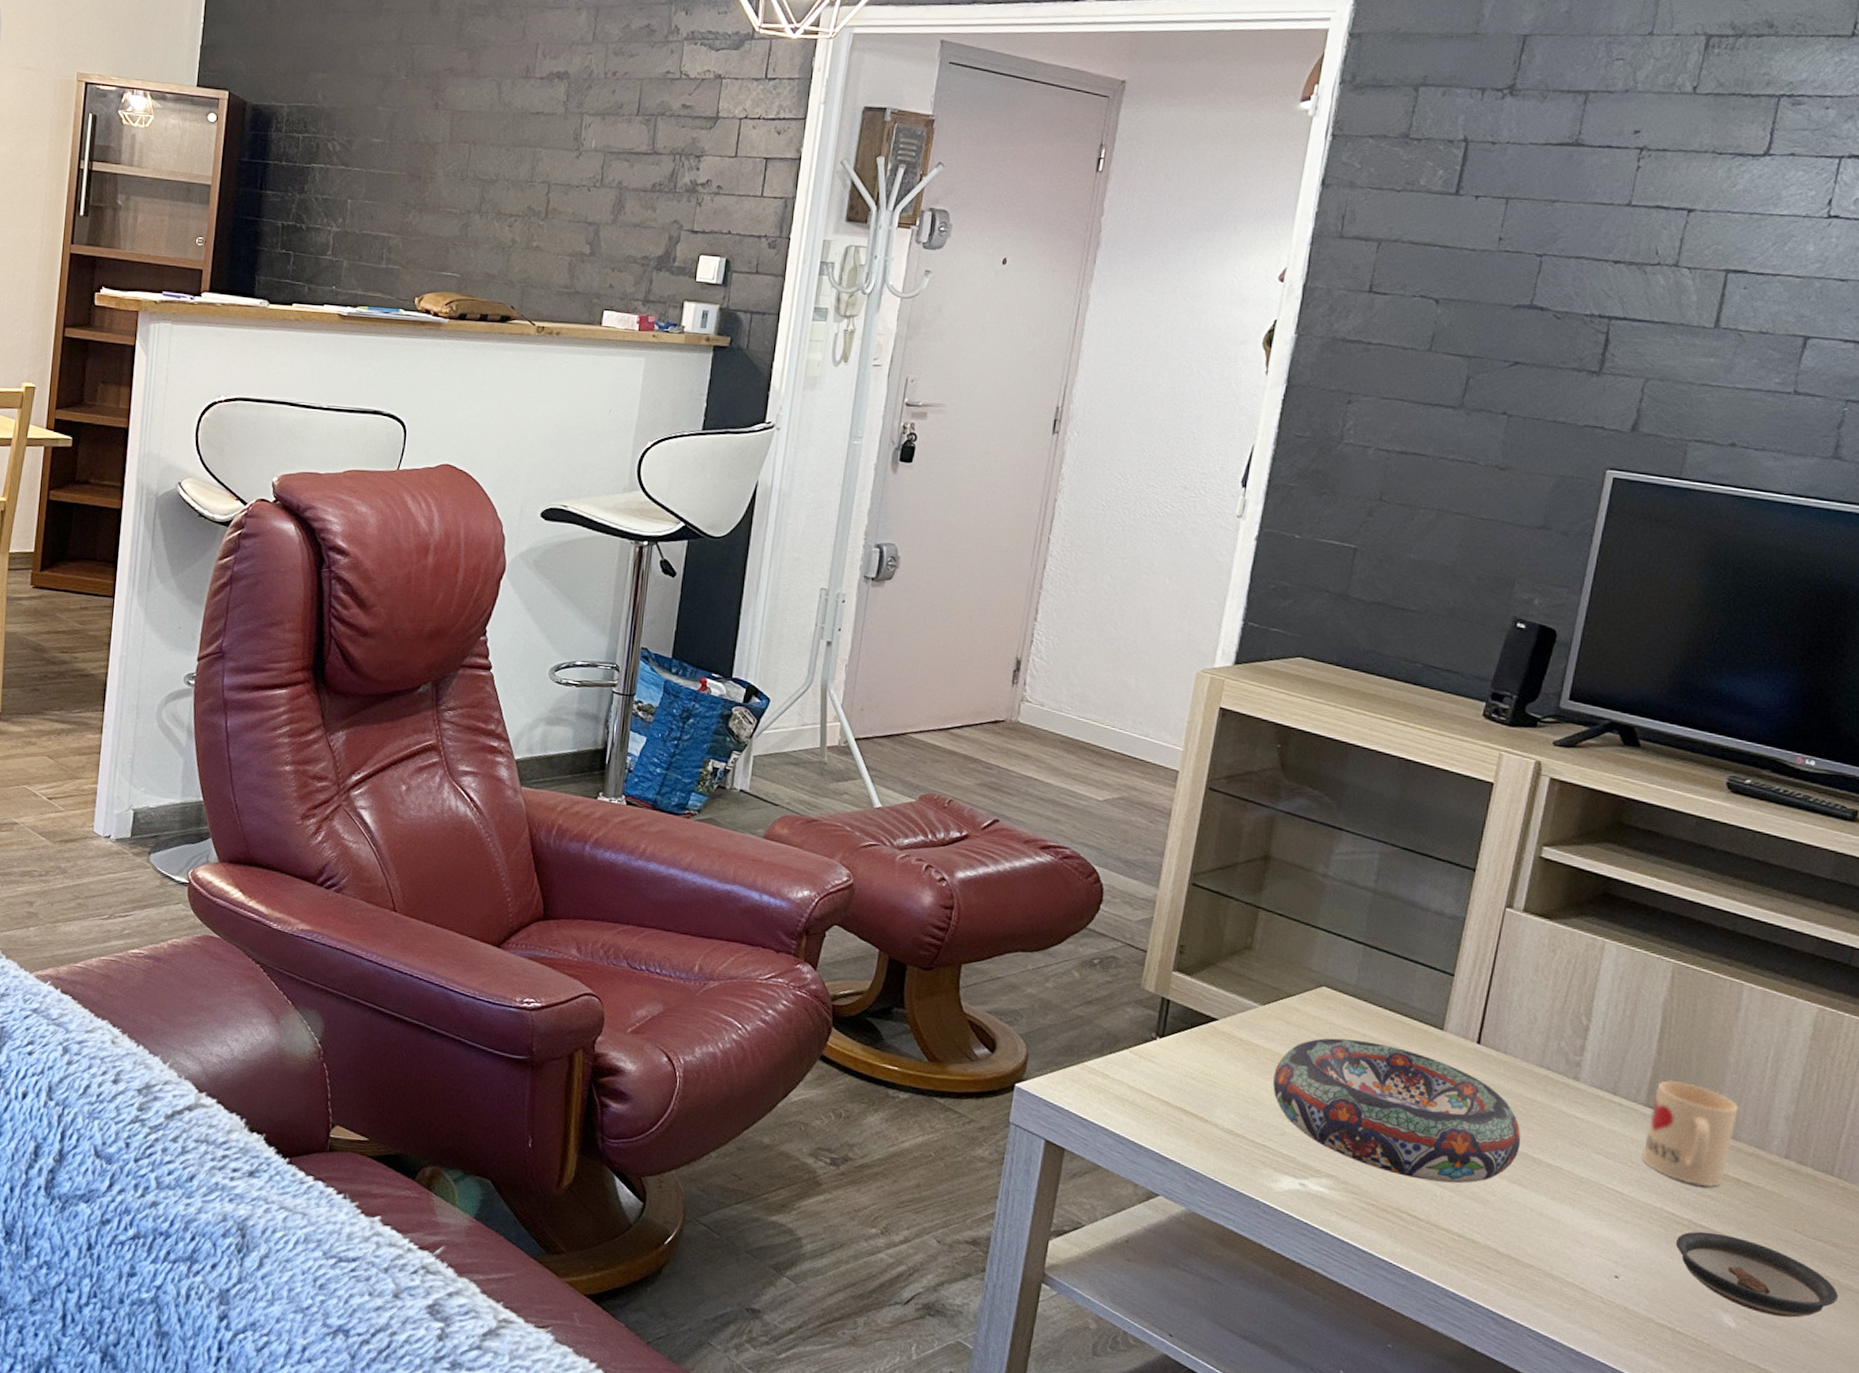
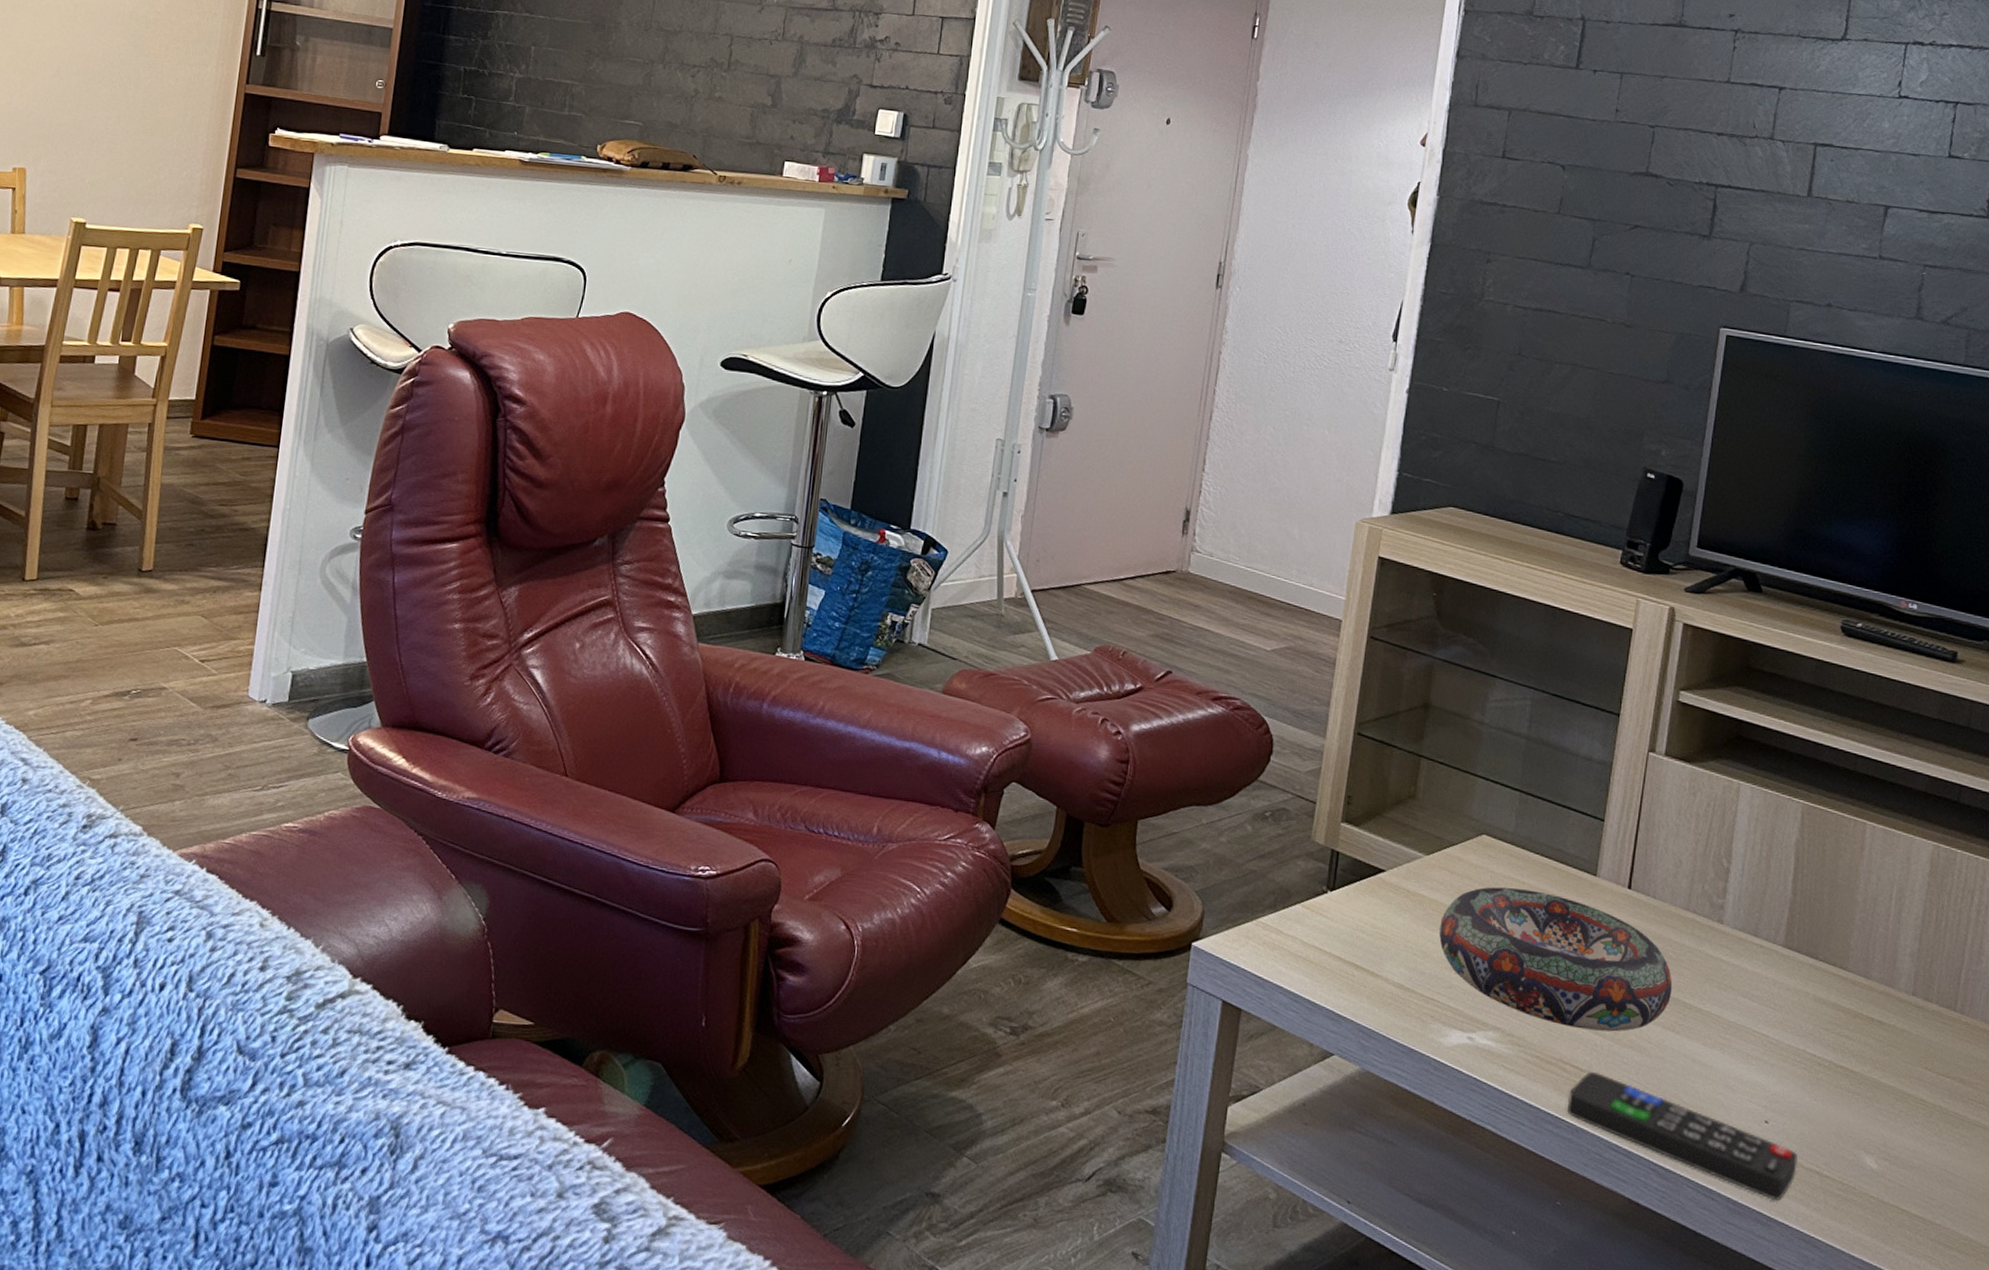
remote control: none [1402,1221,1650,1354] -> present [1567,1071,1799,1201]
mug: present [1642,1080,1740,1188] -> none [1784,921,1869,1028]
saucer: present [1675,1231,1838,1318] -> none [1818,1072,1968,1157]

